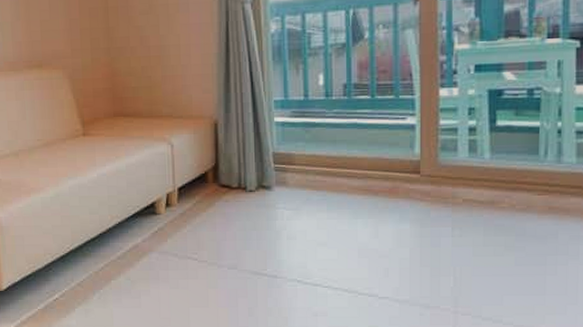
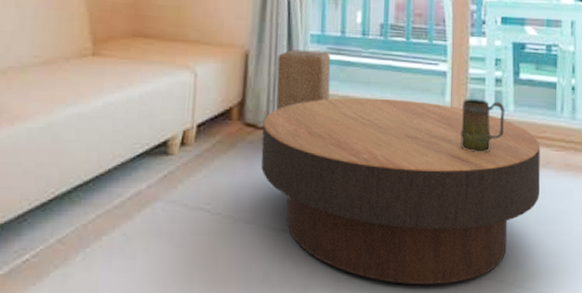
coffee table: none [236,154,520,320] -> present [261,97,540,286]
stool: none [245,115,297,172] -> present [276,49,331,111]
mug: none [432,149,480,200] -> present [460,99,505,153]

